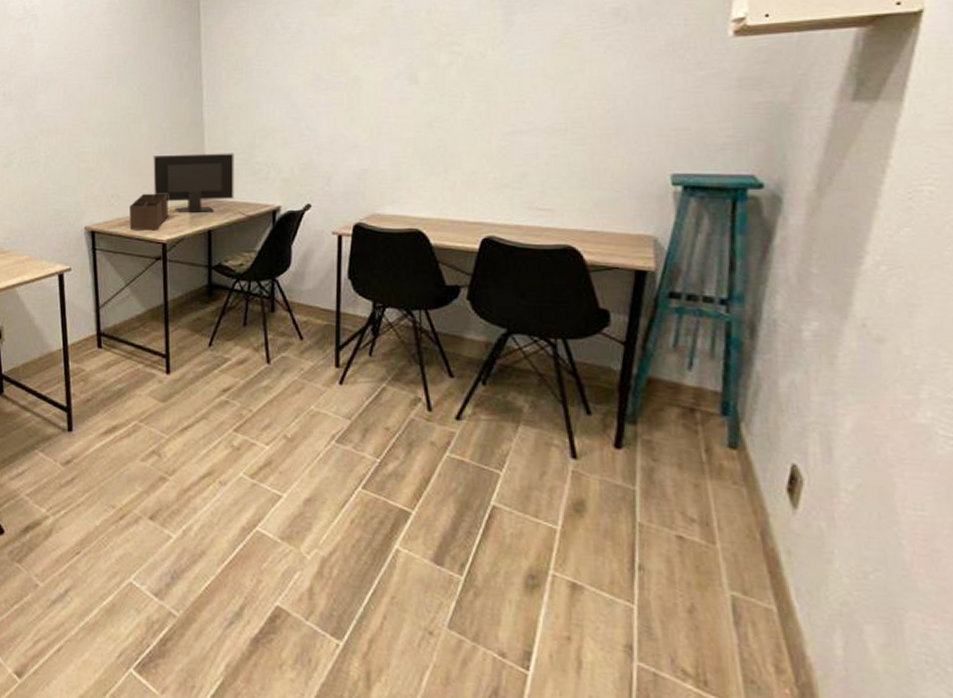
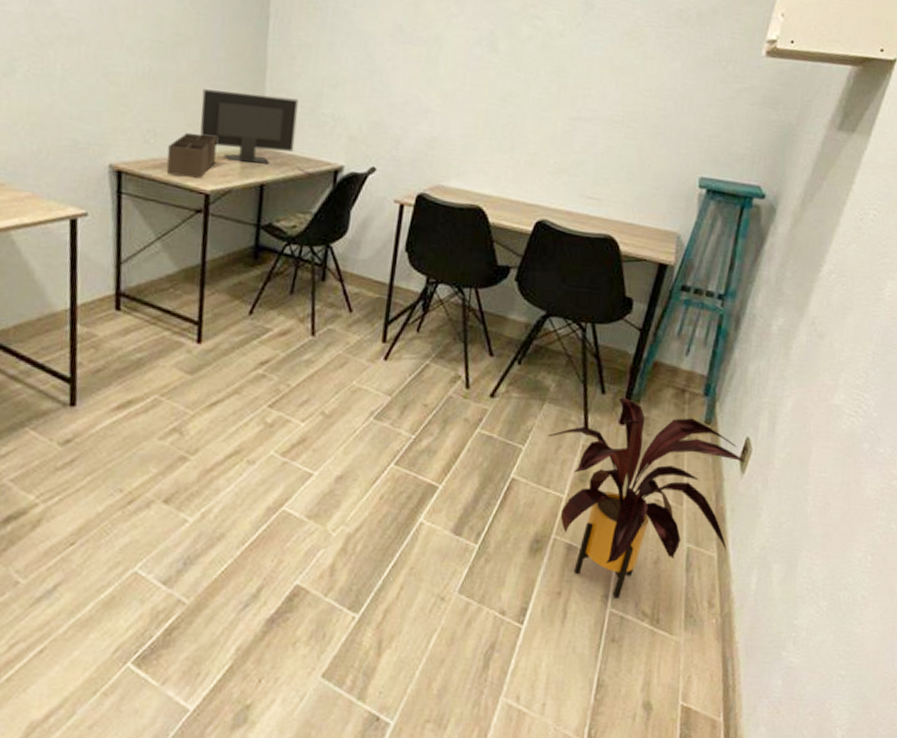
house plant: none [528,418,797,651] -> present [547,397,746,599]

